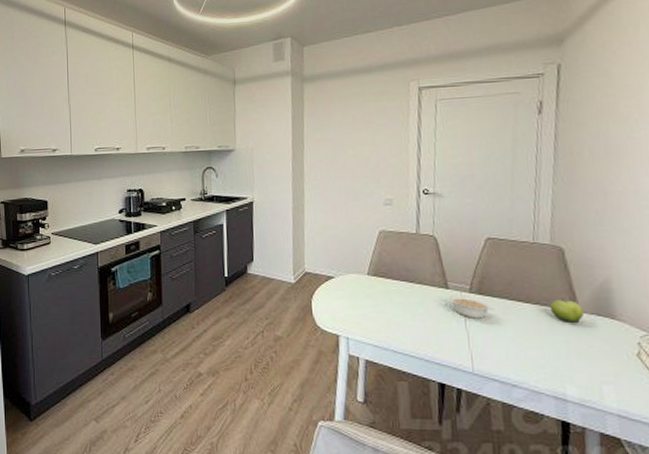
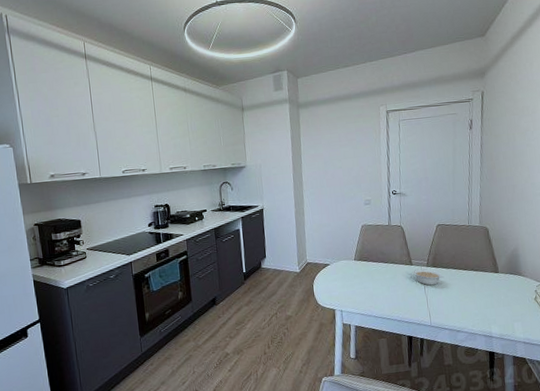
fruit: present [549,298,585,323] -> none [480,264,502,281]

